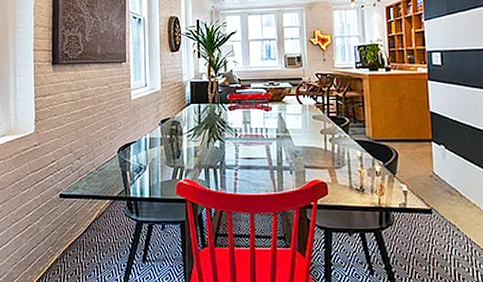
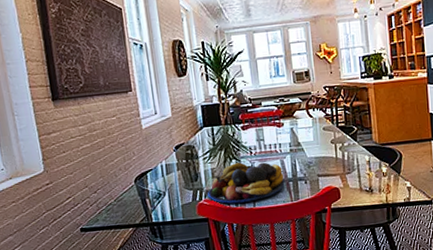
fruit bowl: none [188,144,269,187] -> present [208,162,285,204]

